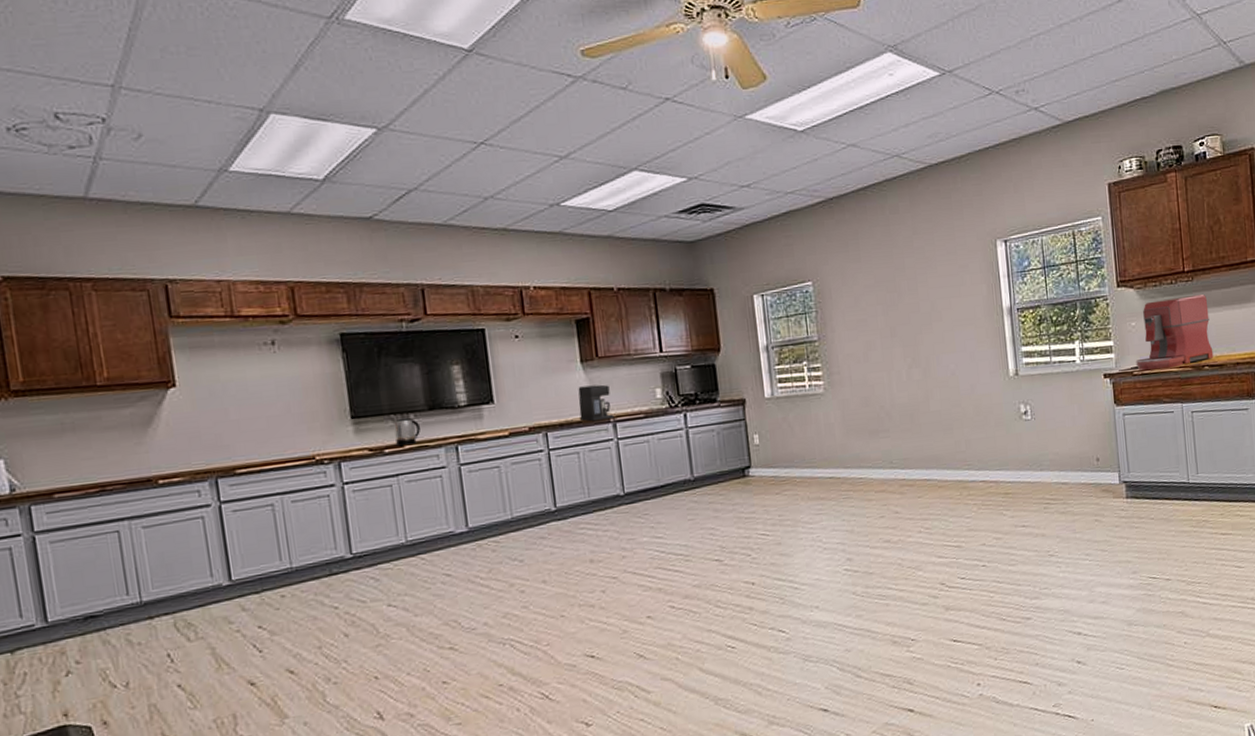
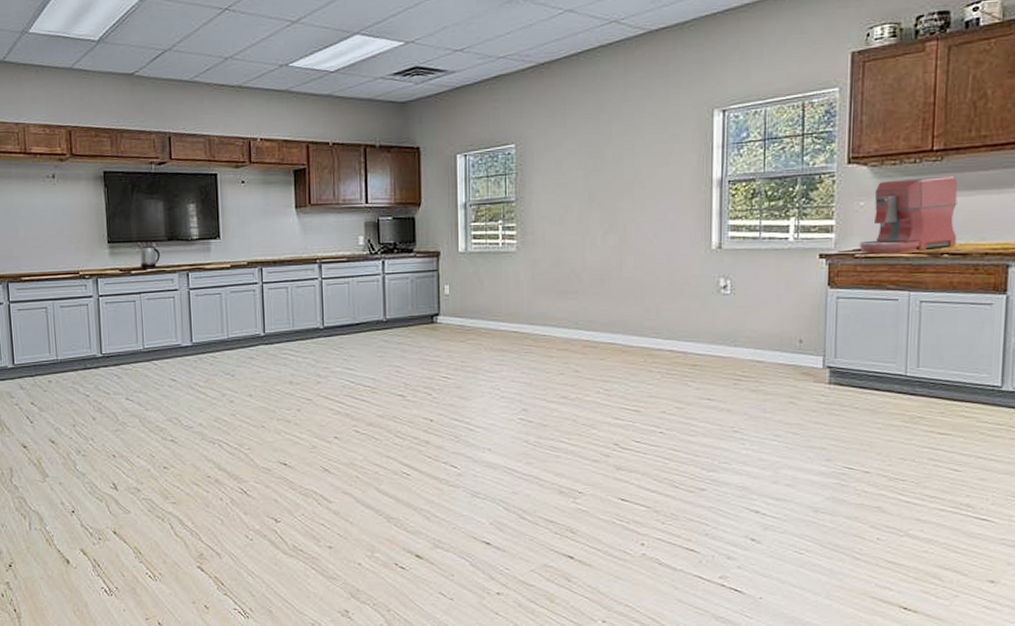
coffee maker: present [578,384,614,422] -> none [290,229,320,262]

